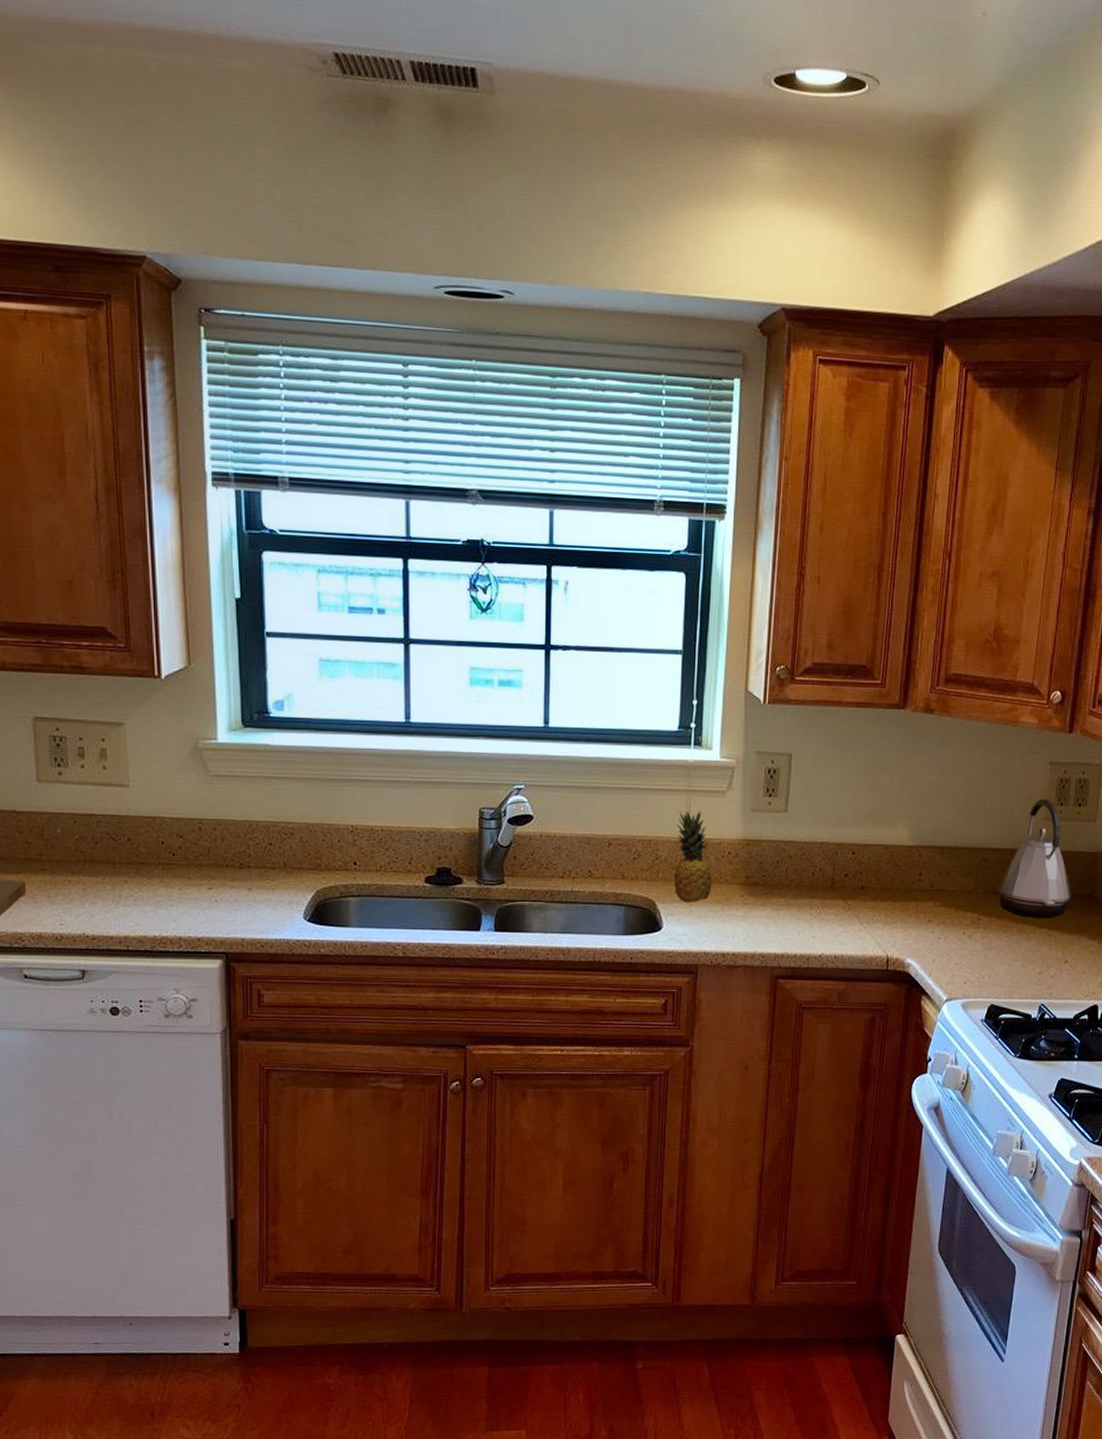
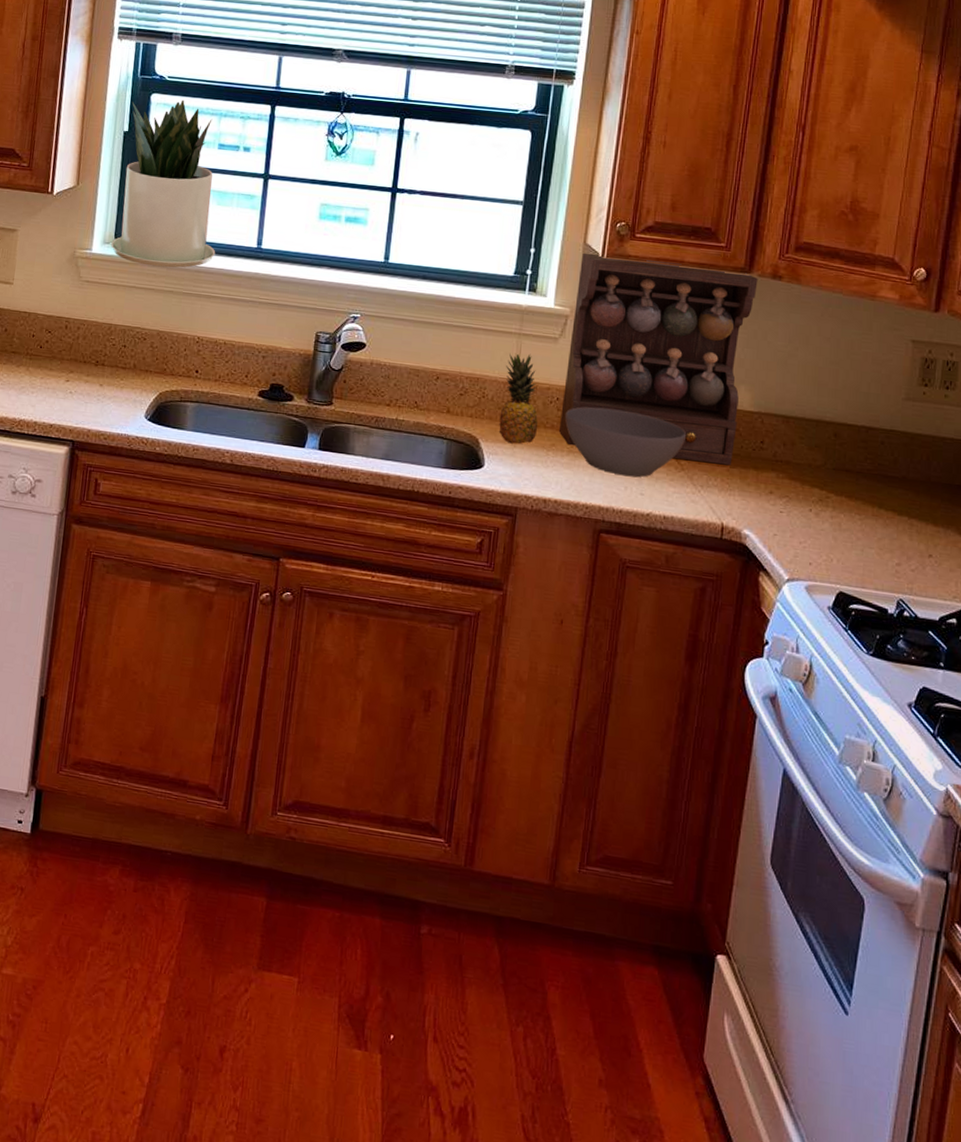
planter: none [239,557,360,753] -> present [111,99,216,268]
spice rack: none [732,700,912,900] -> present [558,252,758,466]
bowl: none [738,857,851,922] -> present [565,407,686,477]
kettle: present [997,798,1072,919] -> none [850,377,938,506]

